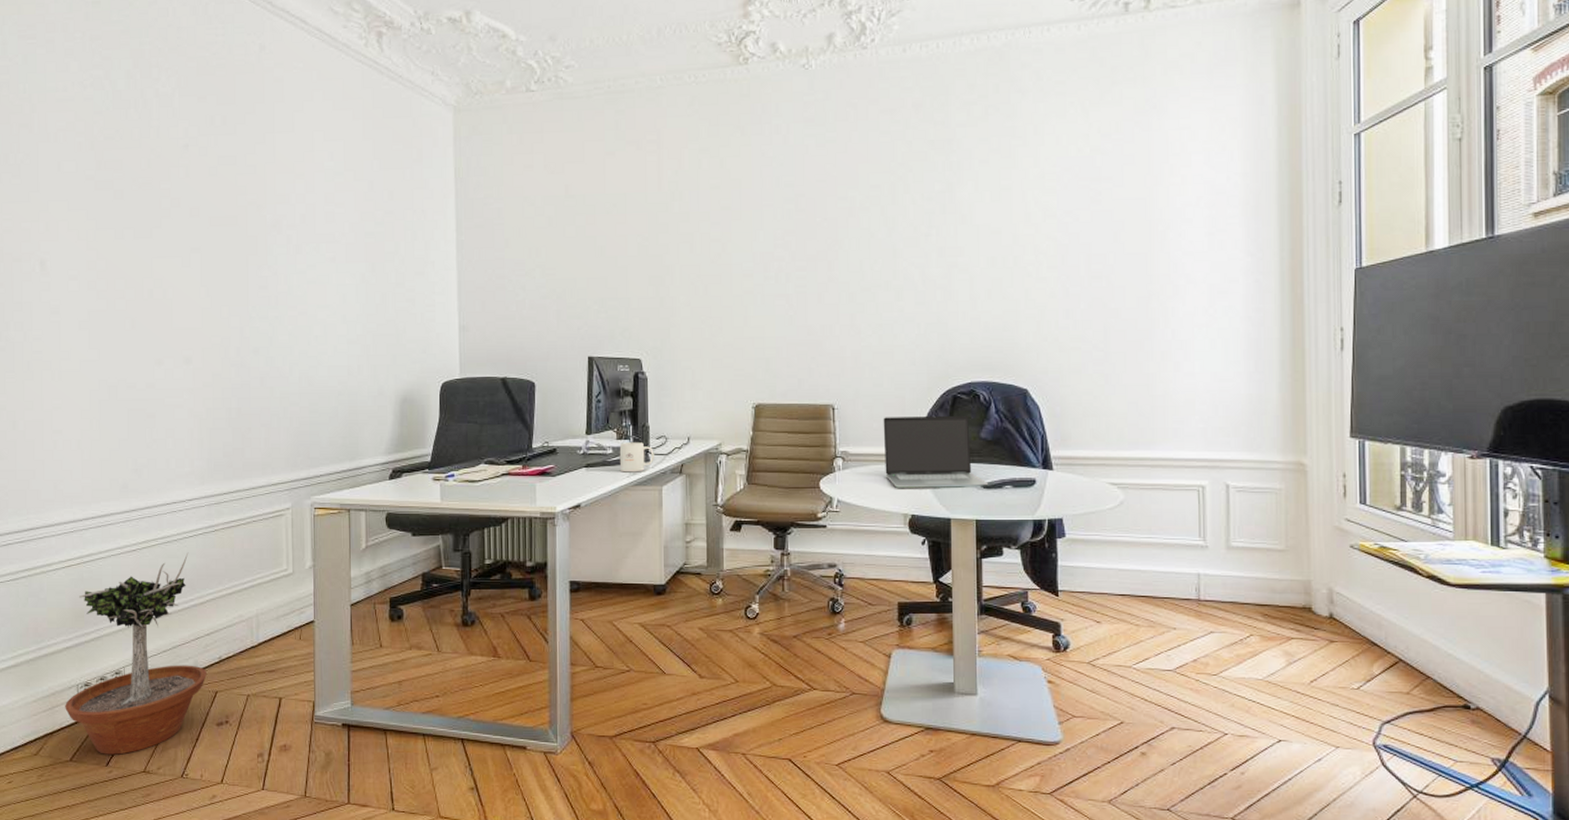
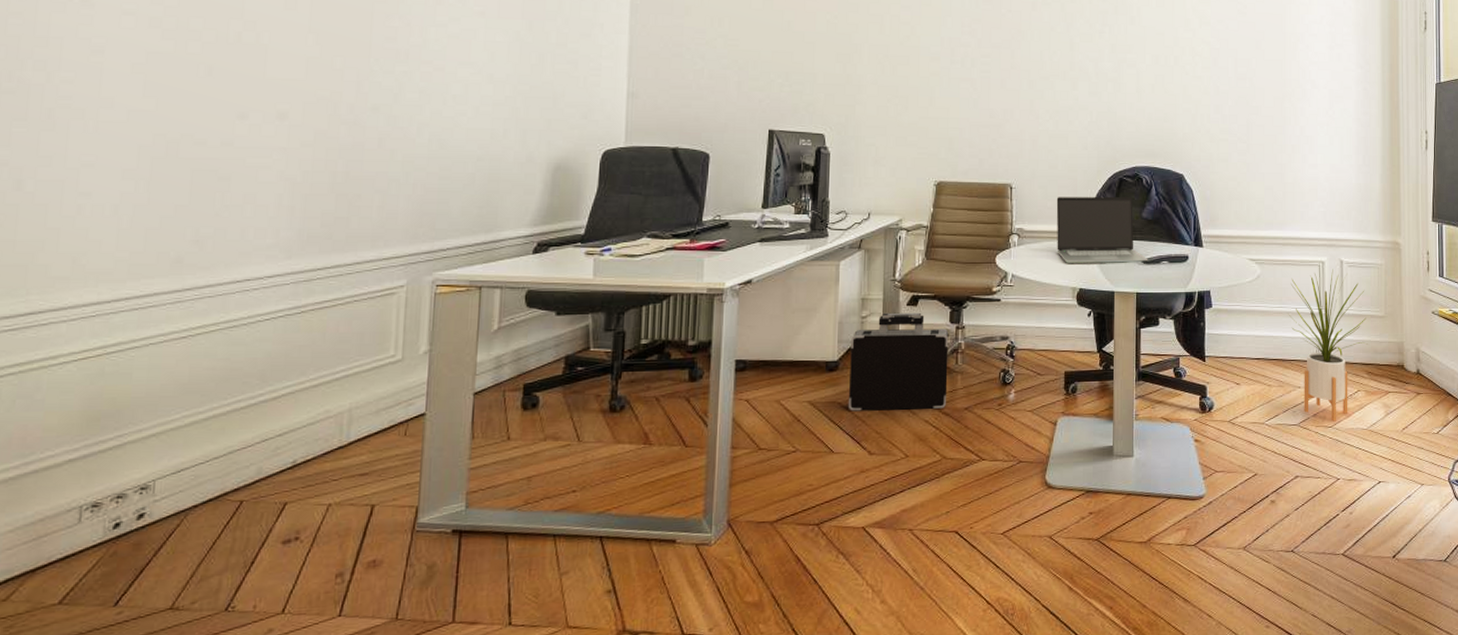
potted tree: present [65,552,207,755] -> none [58,338,274,592]
mug: present [619,442,654,473] -> none [796,217,833,247]
briefcase: none [676,538,775,635] -> present [848,312,949,411]
house plant: none [1159,494,1263,669] -> present [1288,269,1368,422]

